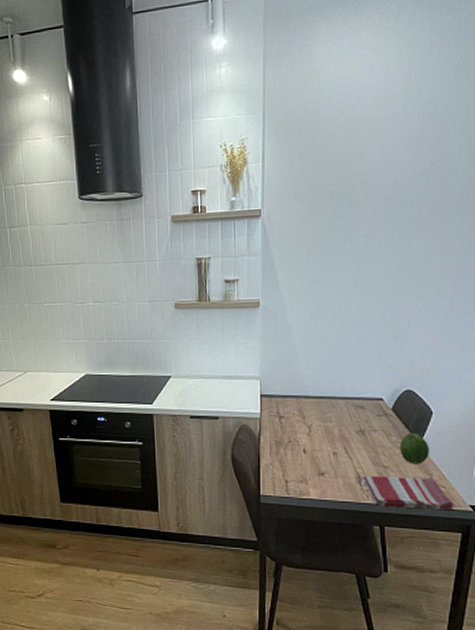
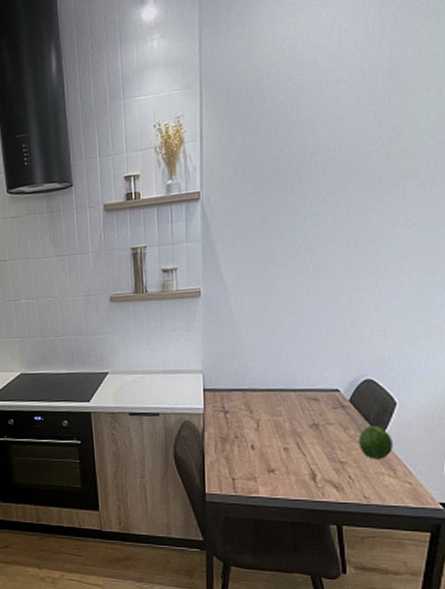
dish towel: present [363,475,453,509] -> none [317,472,421,507]

